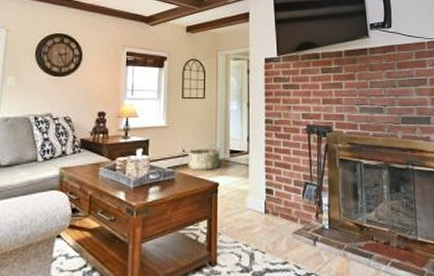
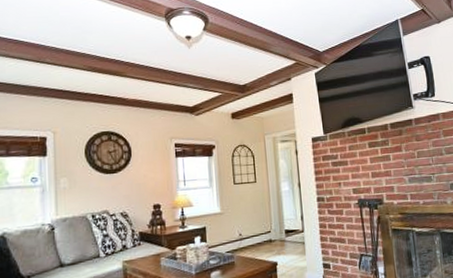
basket: present [187,144,220,171] -> none [244,226,277,253]

